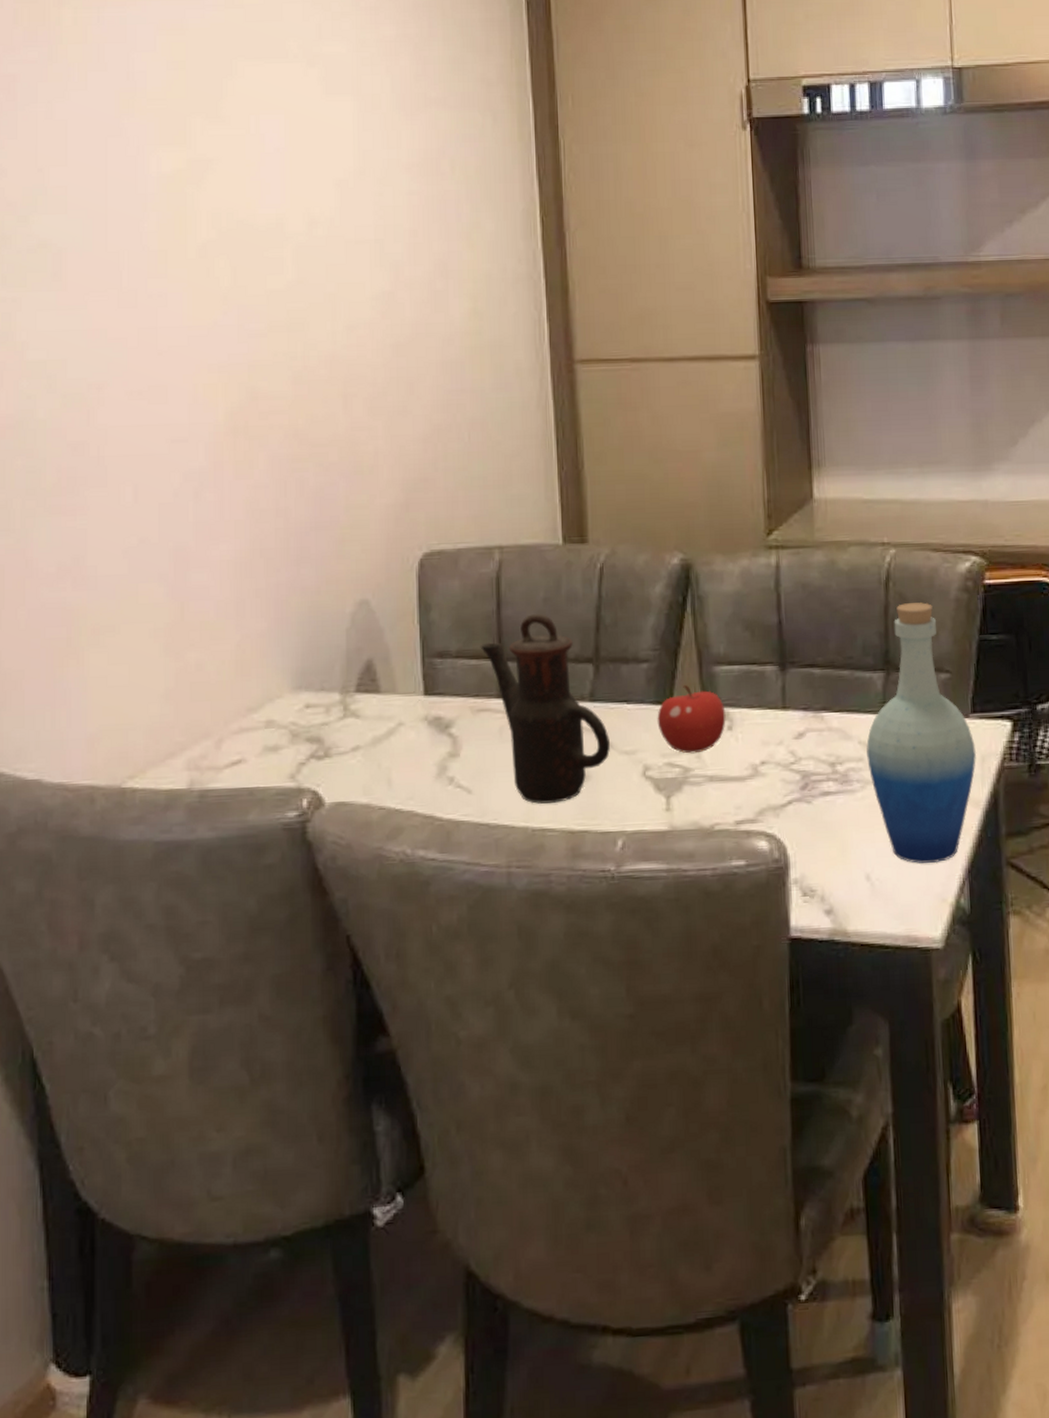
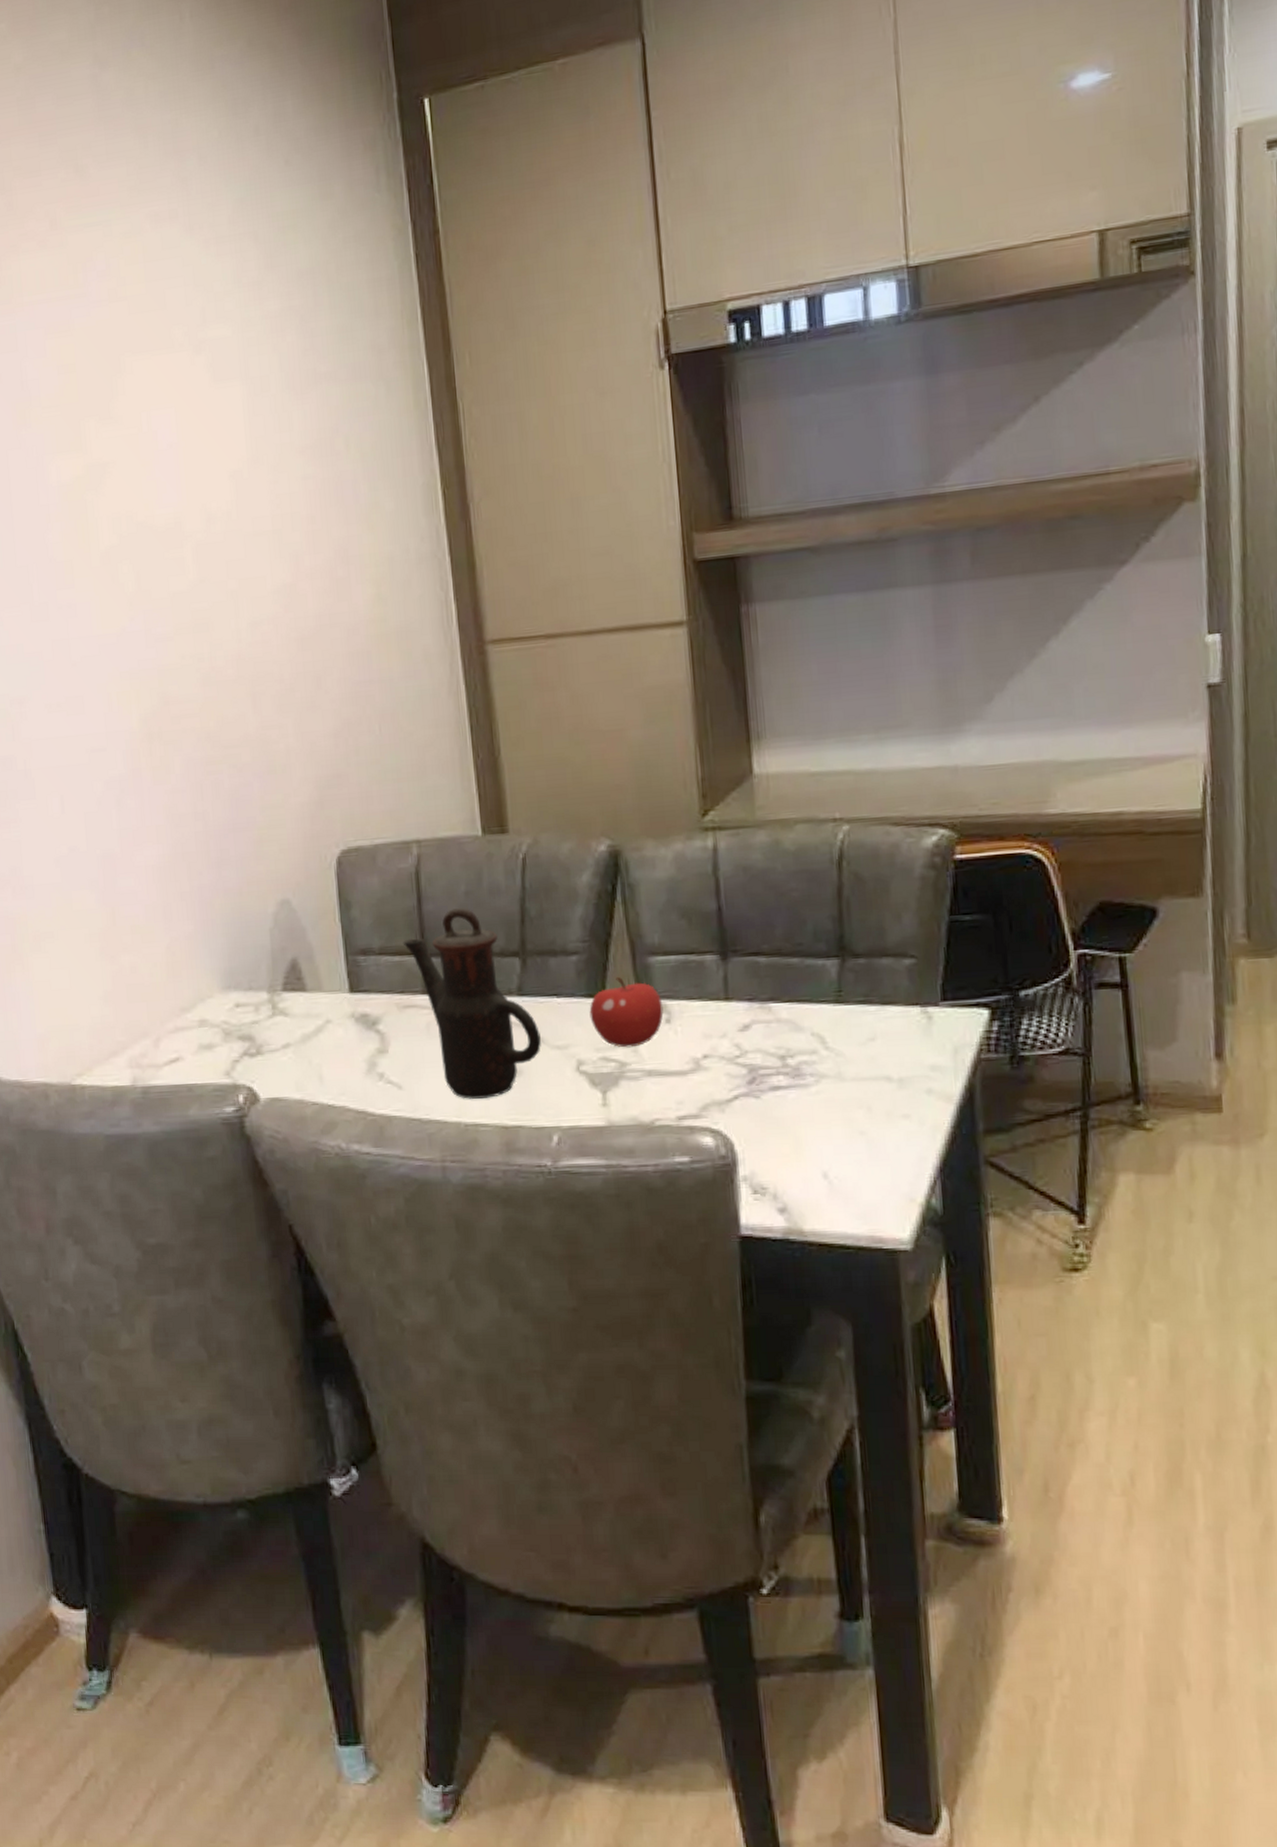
bottle: present [866,602,976,863] -> none [820,882,948,1161]

